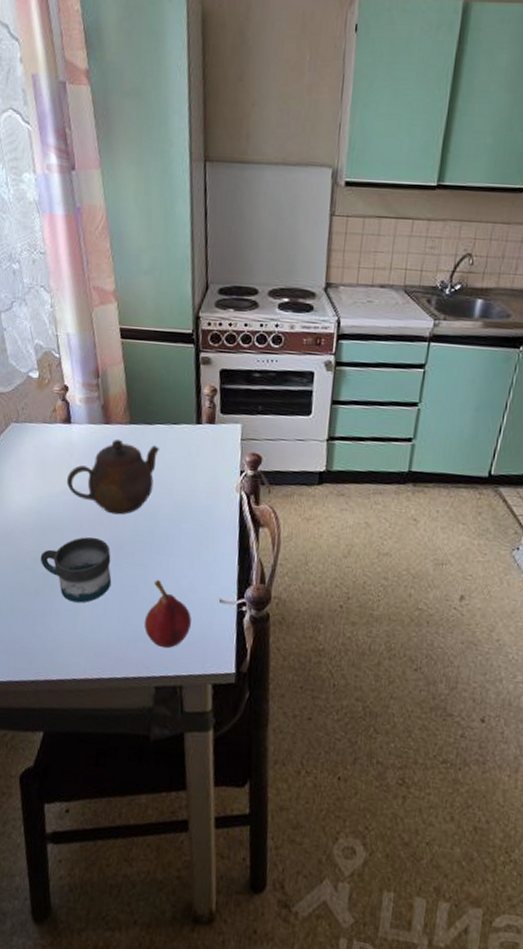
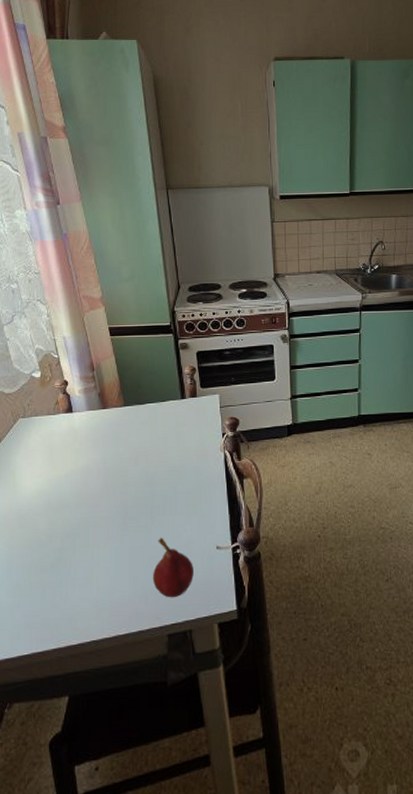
mug: present [40,537,112,603] -> none [53,508,120,570]
teapot: present [66,438,159,515] -> none [72,420,151,486]

